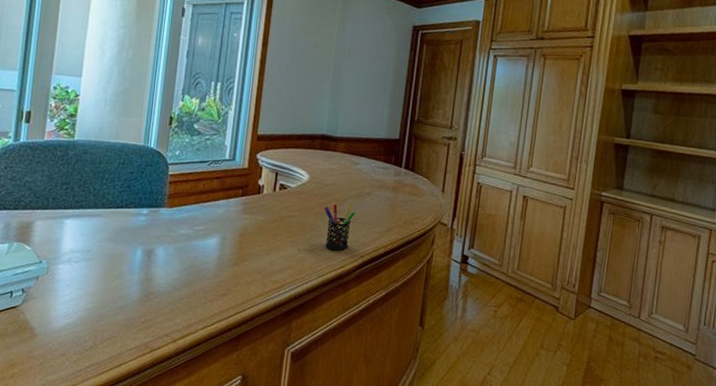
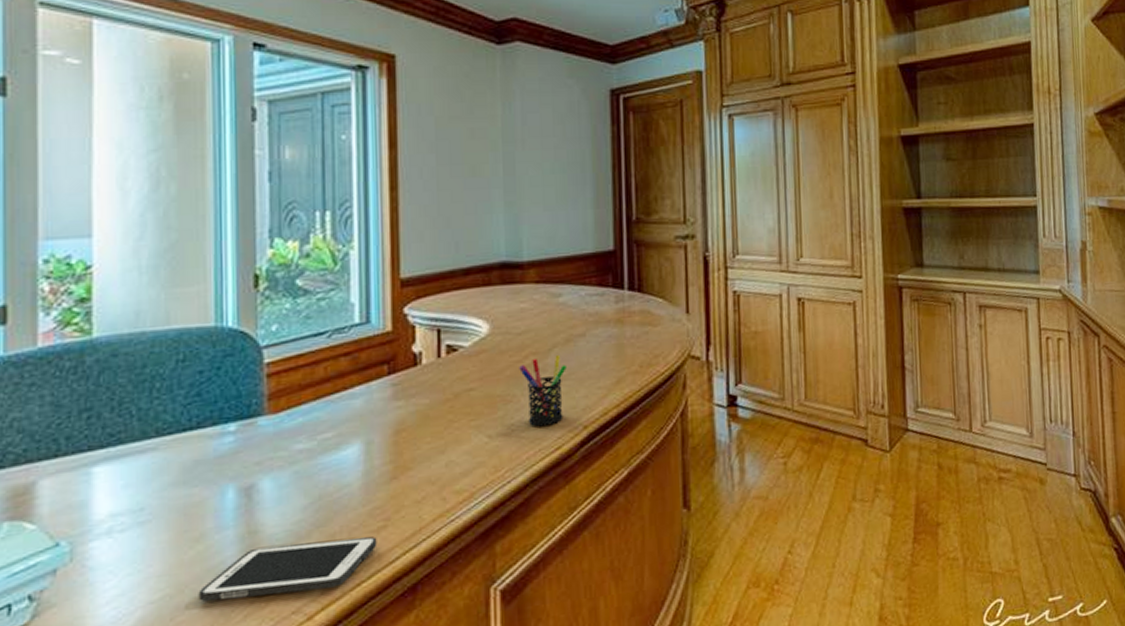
cell phone: none [113,290,221,326] -> present [198,536,377,602]

